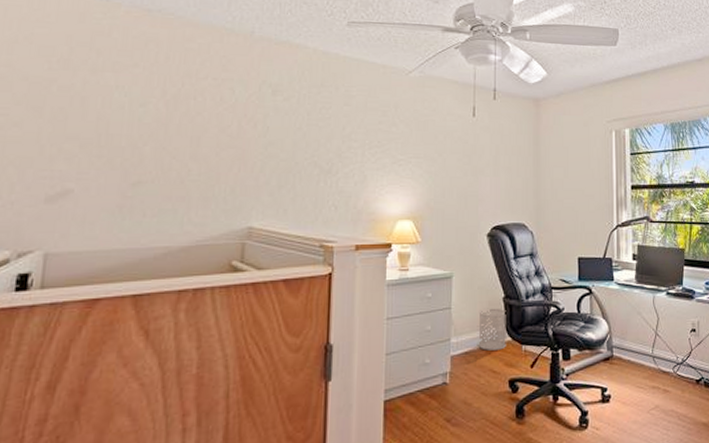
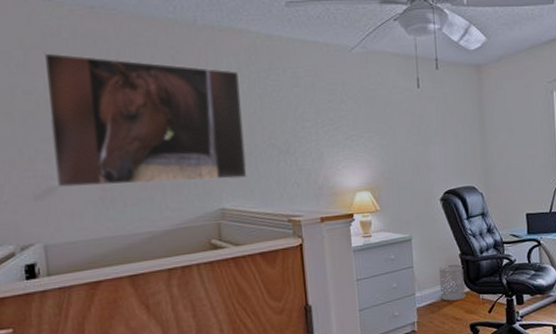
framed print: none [74,51,290,197] -> present [43,53,248,188]

